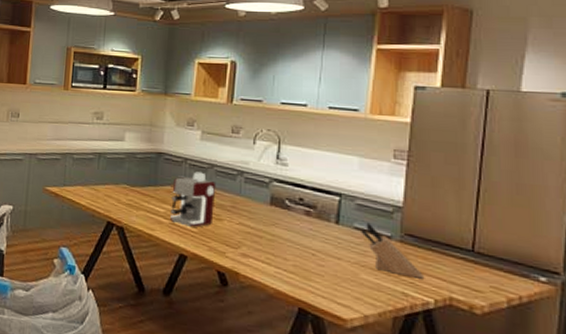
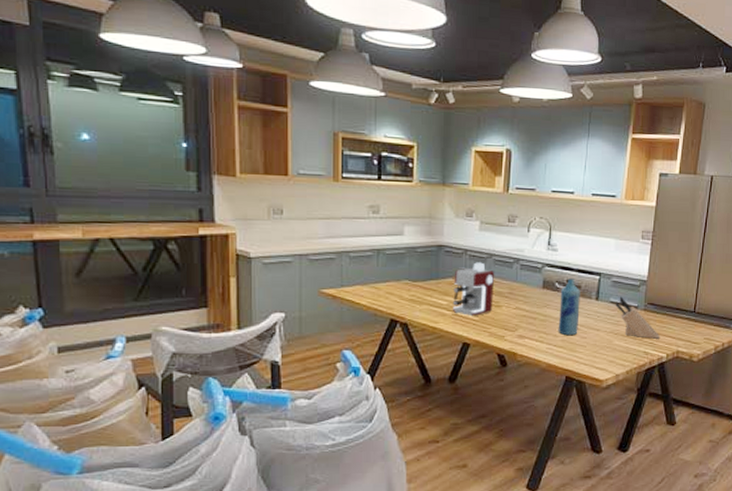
bottle: none [288,197,316,262] -> present [558,279,580,336]

